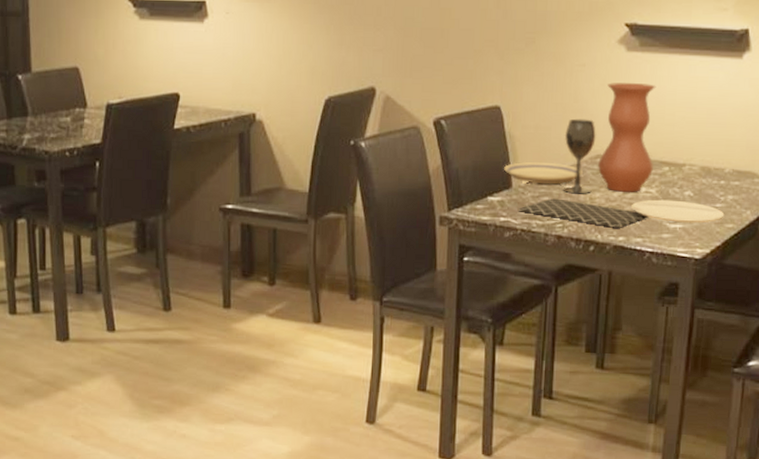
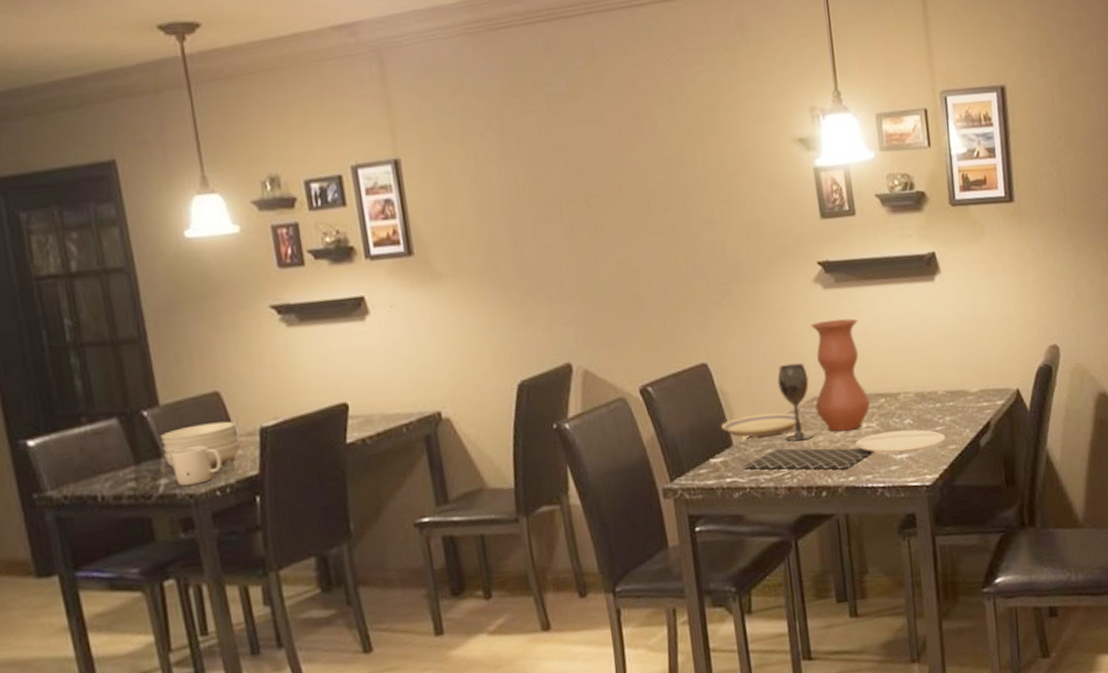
bowl: none [28,93,89,133] -> present [160,421,240,469]
mug: none [34,111,73,143] -> present [170,445,222,486]

